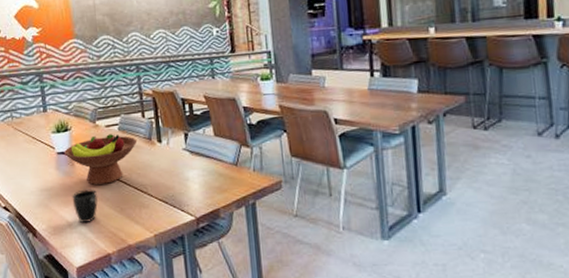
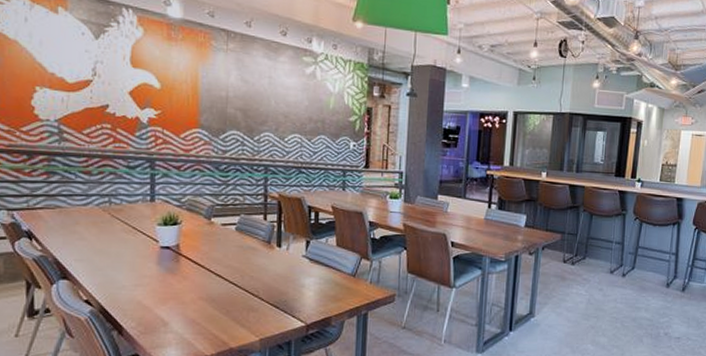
fruit bowl: present [64,134,137,185] -> none [170,232,255,284]
mug: present [72,189,98,223] -> none [171,288,203,323]

